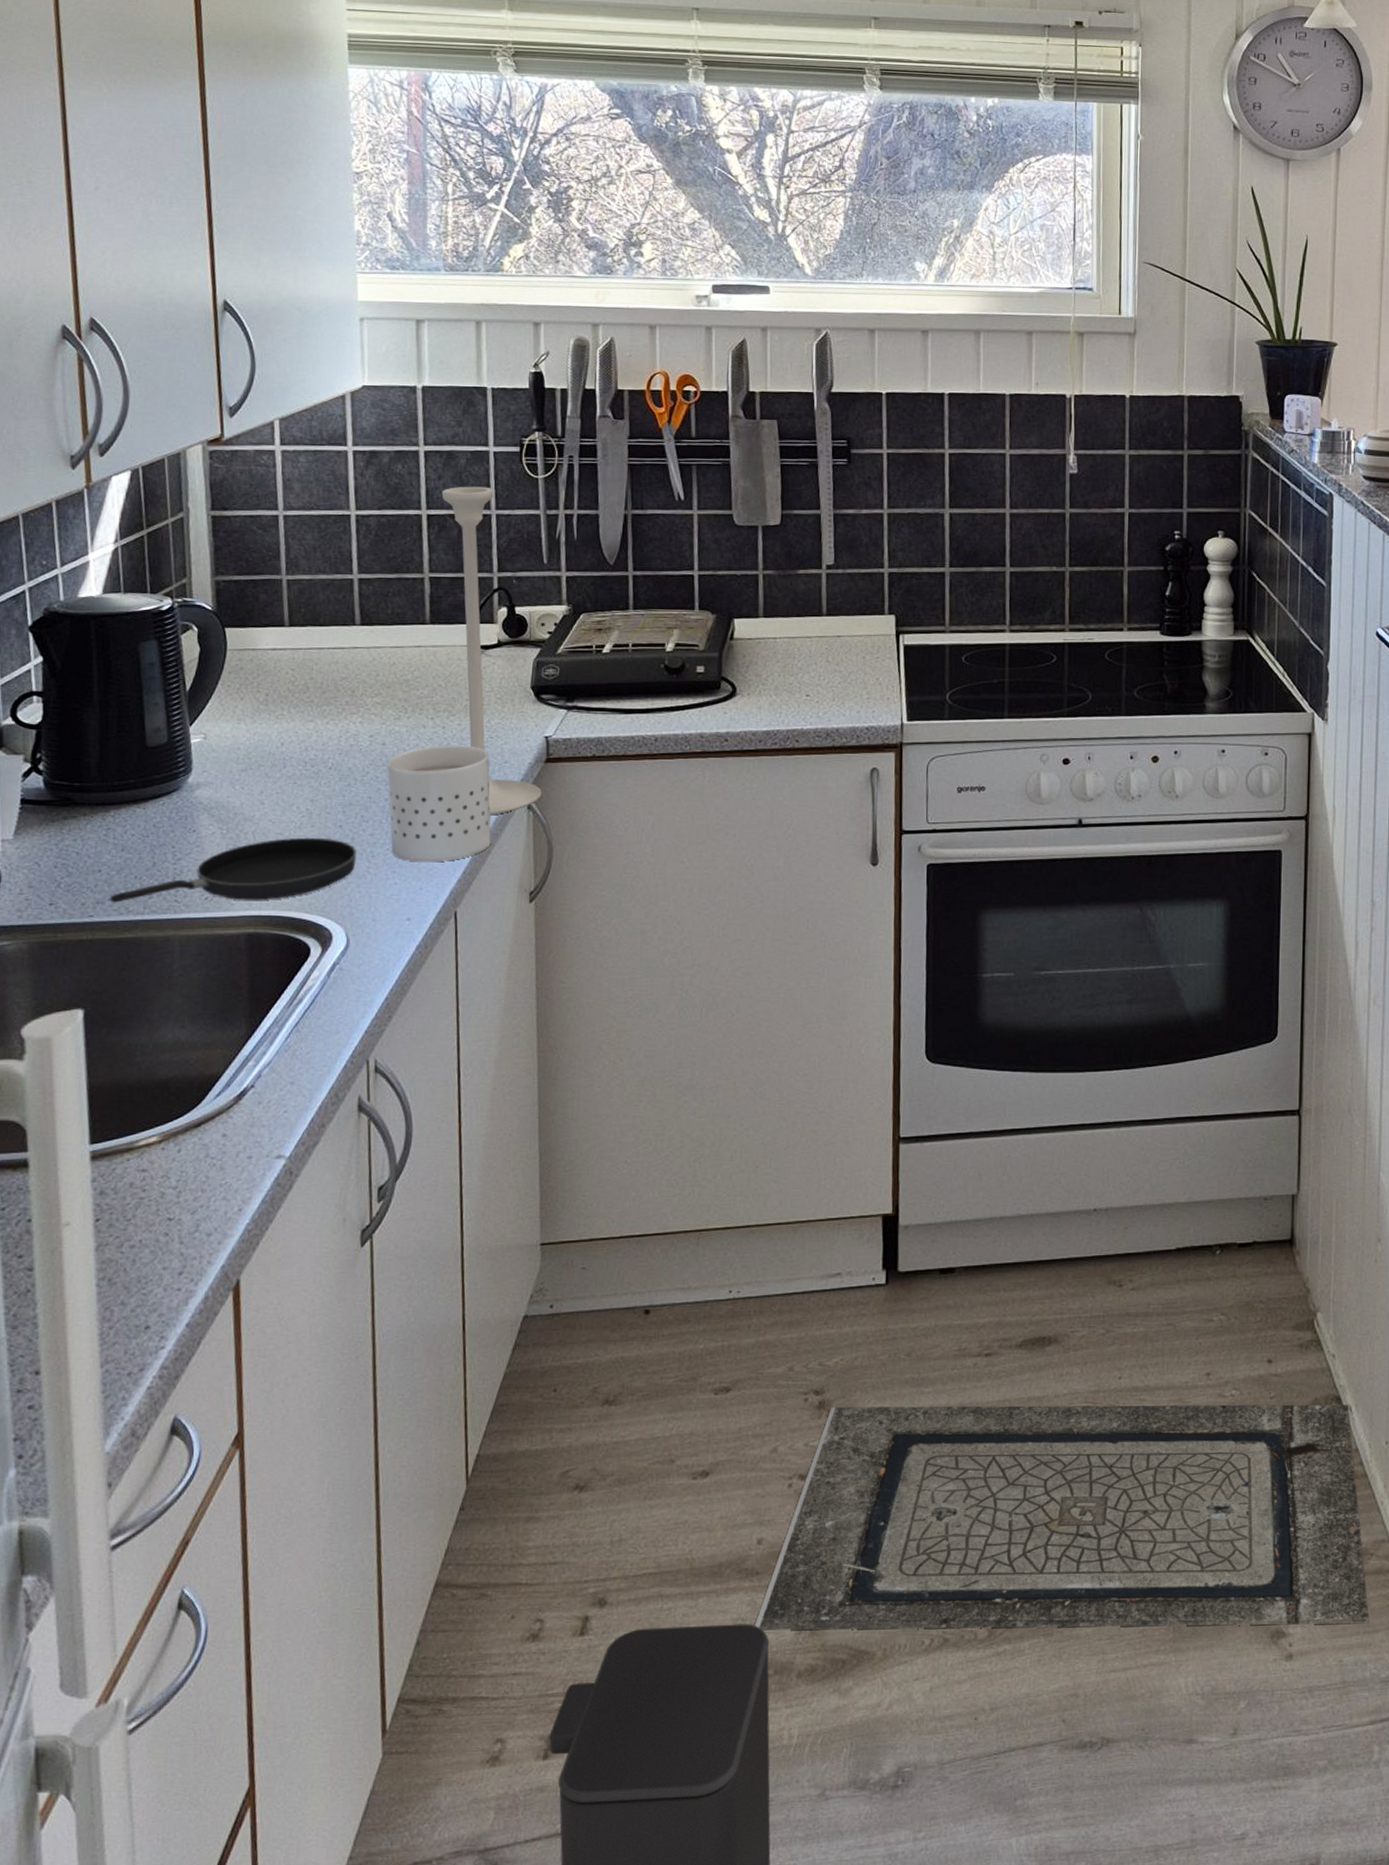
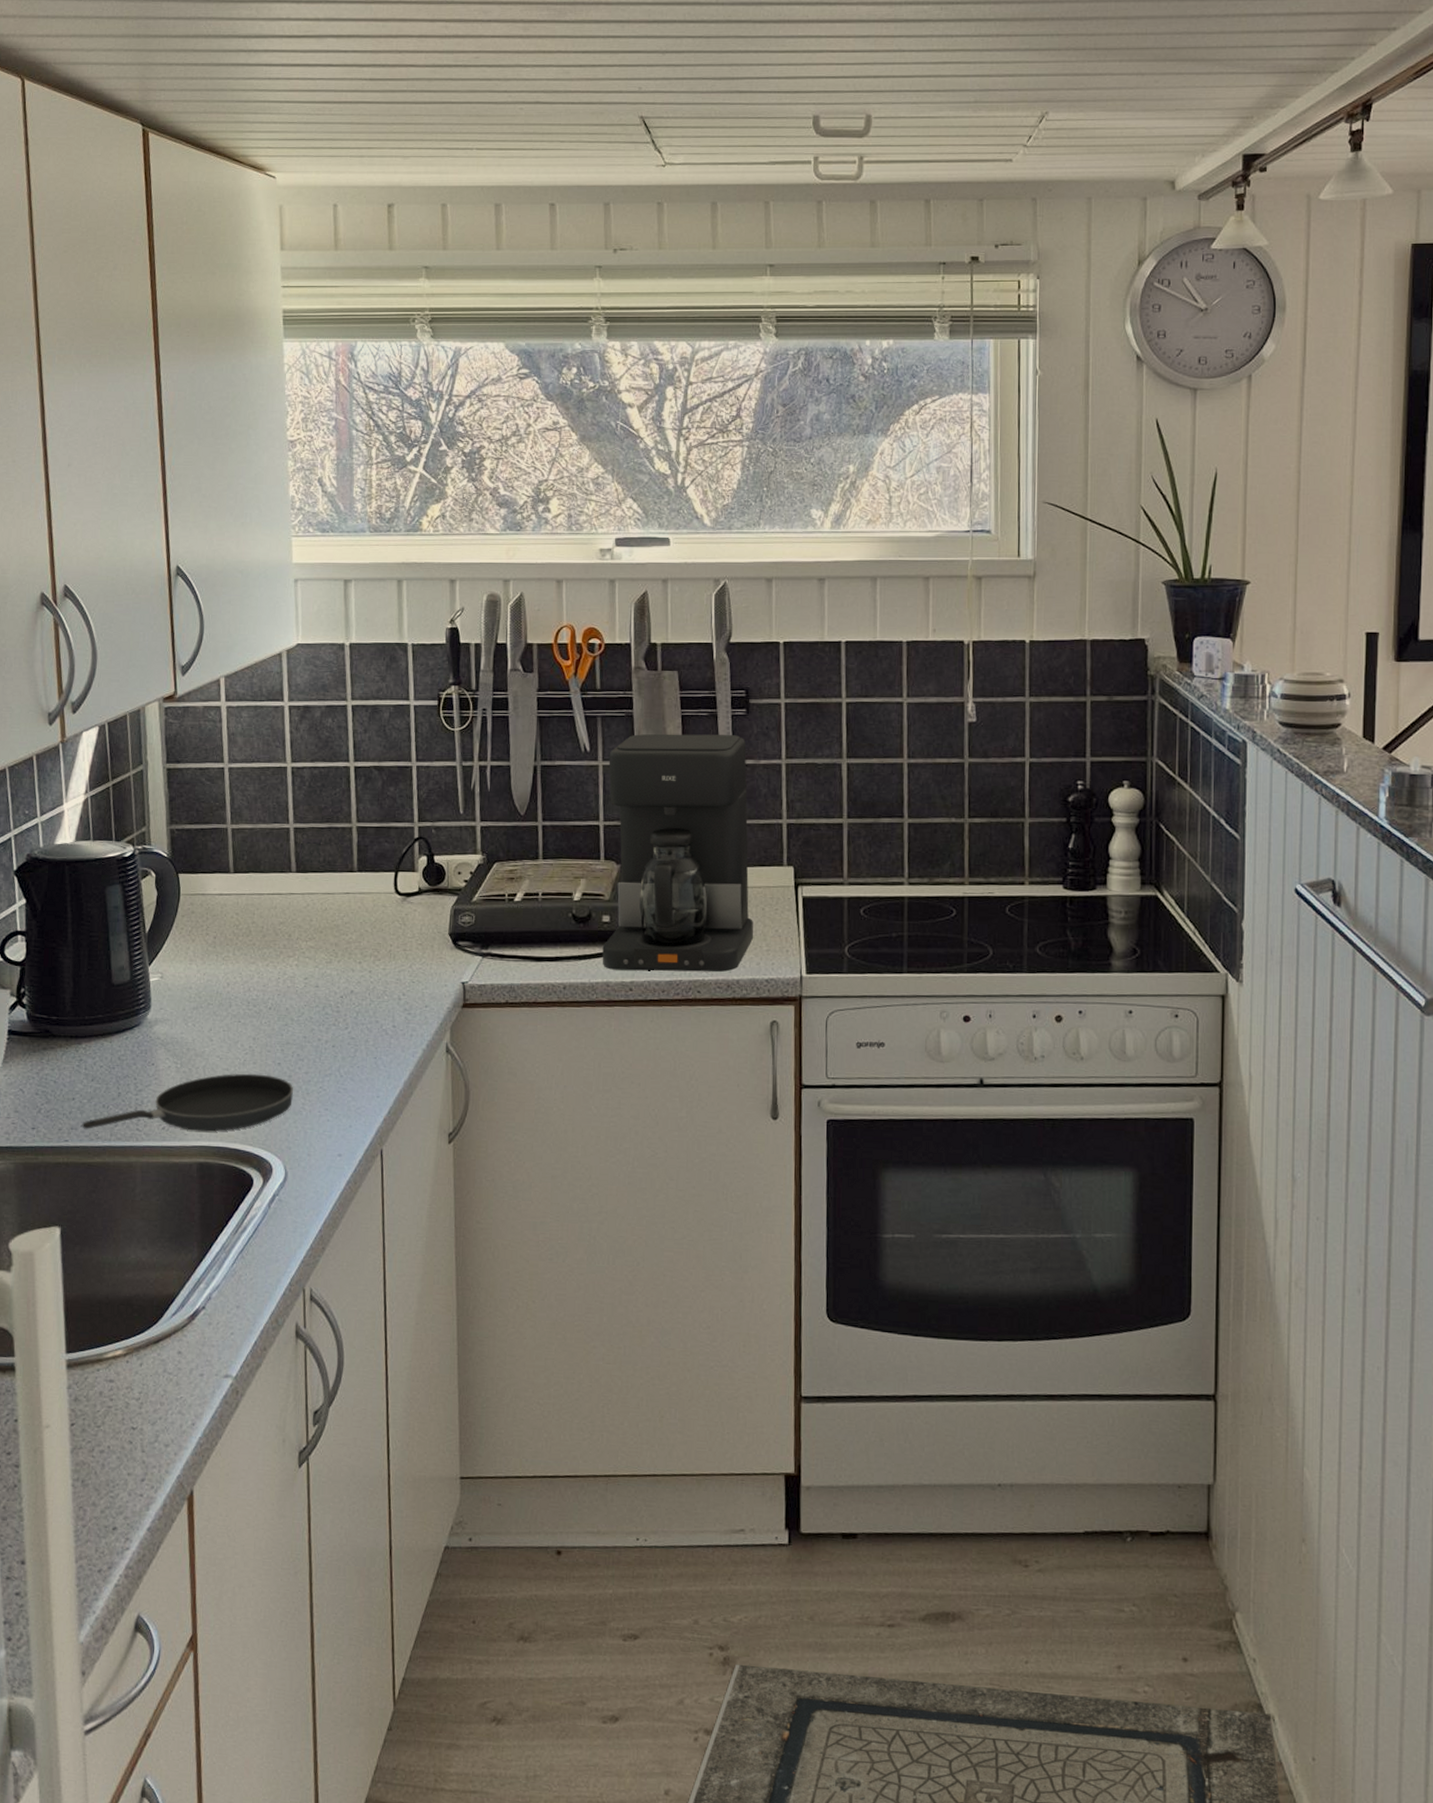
mug: present [386,745,491,863] -> none [319,988,414,1102]
candlestick: present [441,486,542,816] -> none [367,739,459,1058]
coffee maker: none [696,483,854,722] -> present [602,733,754,973]

